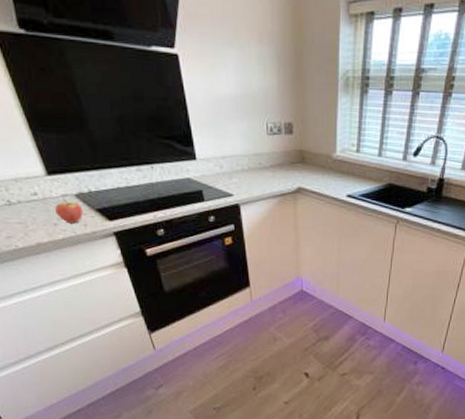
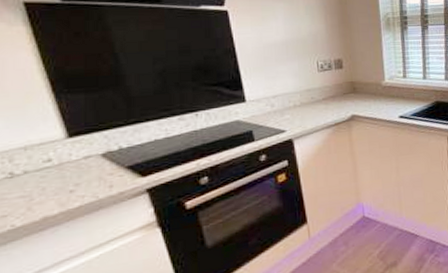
fruit: present [55,199,83,224] -> none [73,161,110,188]

